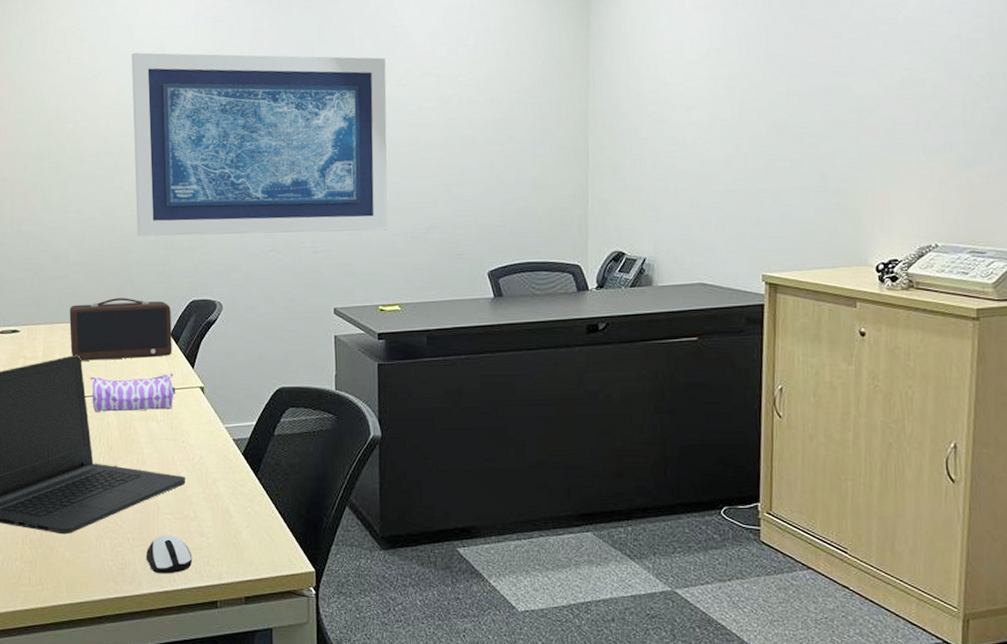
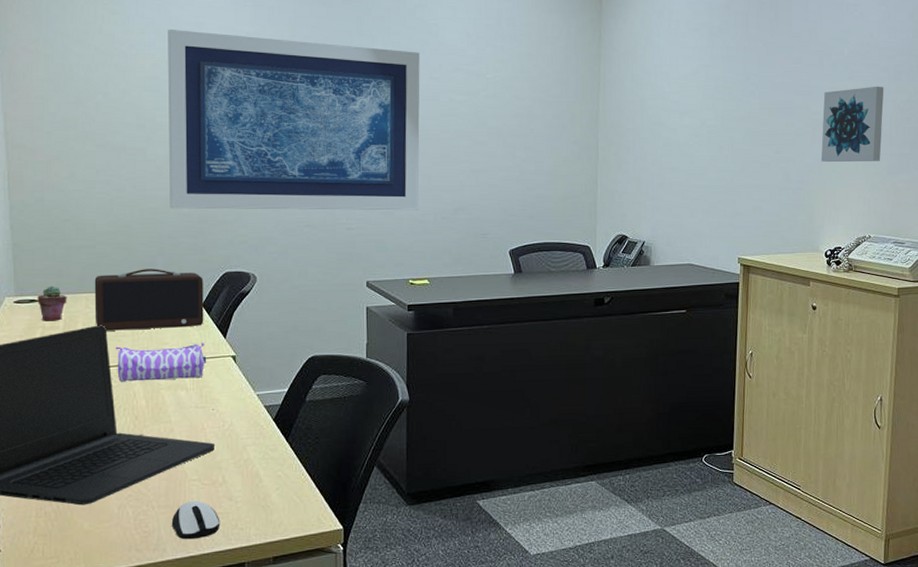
potted succulent: none [18,316,45,351] -> present [37,286,67,321]
wall art: none [868,58,954,156] -> present [821,86,884,162]

